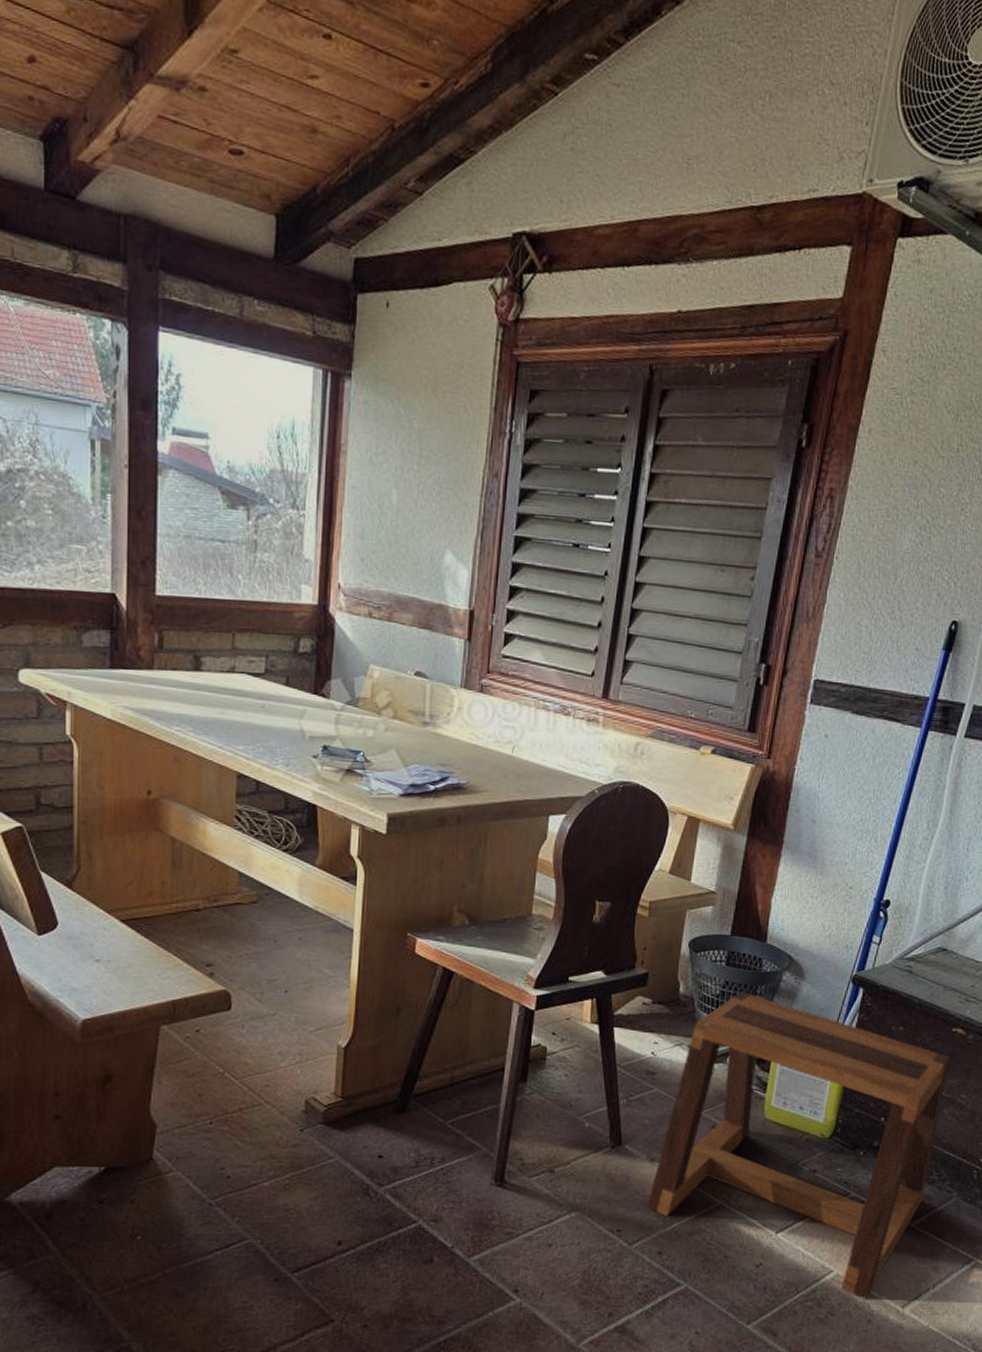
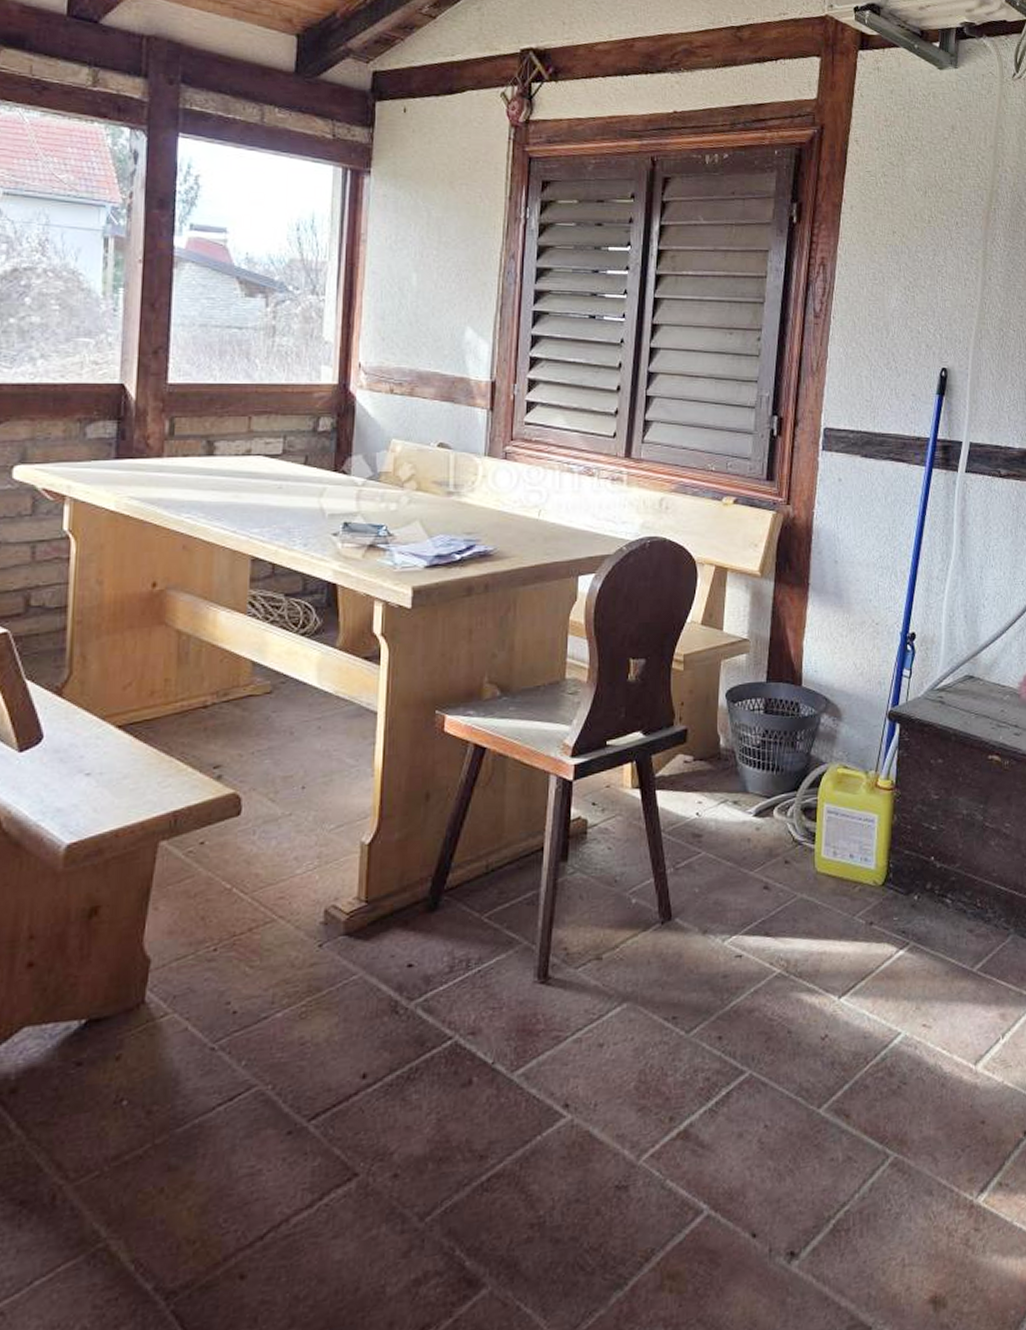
stool: present [646,991,950,1299] -> none [702,738,990,1061]

